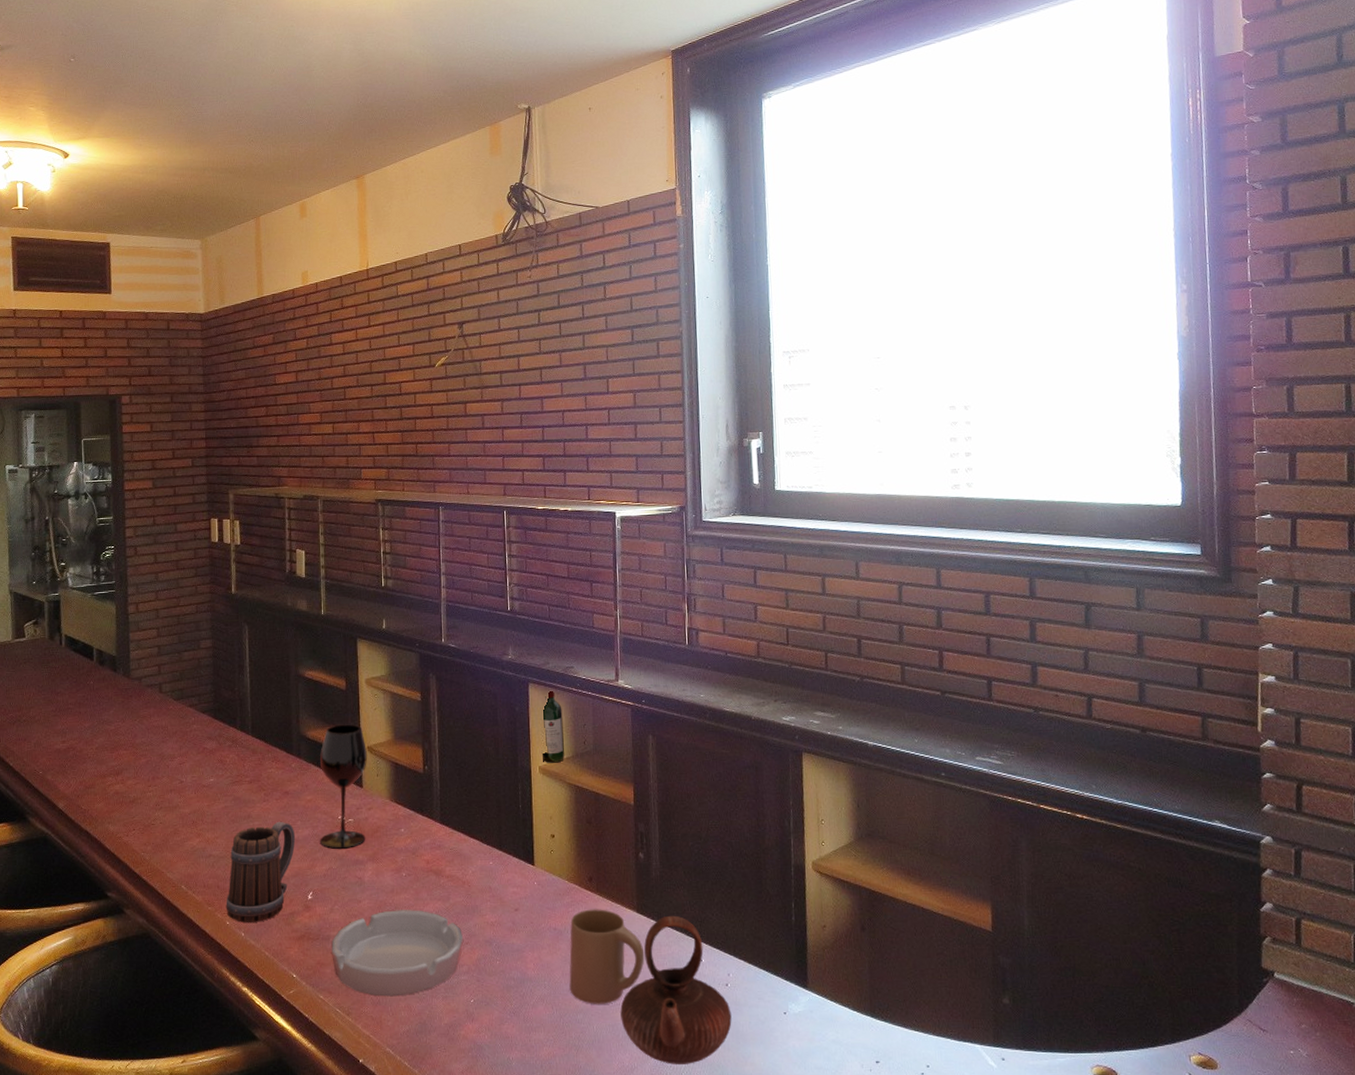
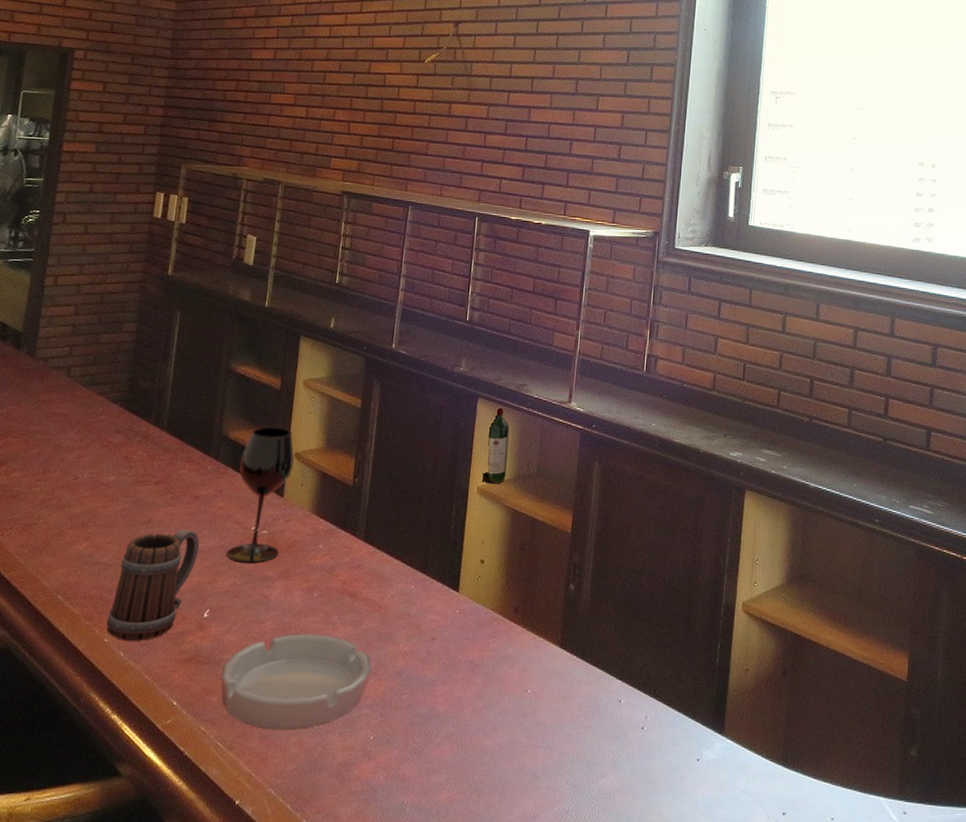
cup: present [569,909,645,1004] -> none [479,642,563,745]
teapot: present [620,915,732,1064] -> none [529,652,644,813]

